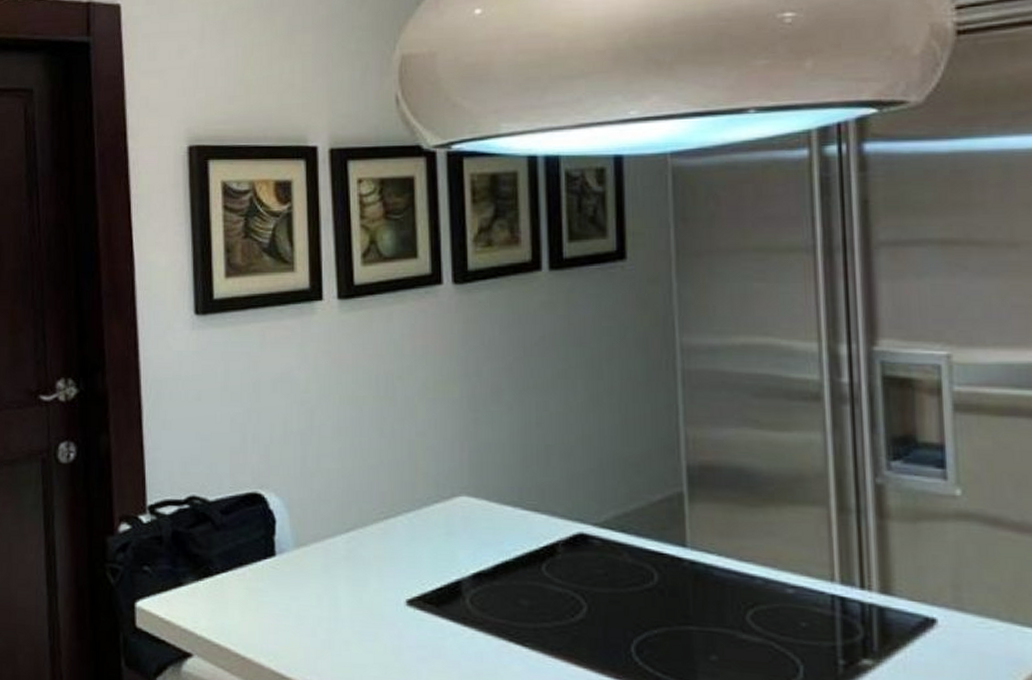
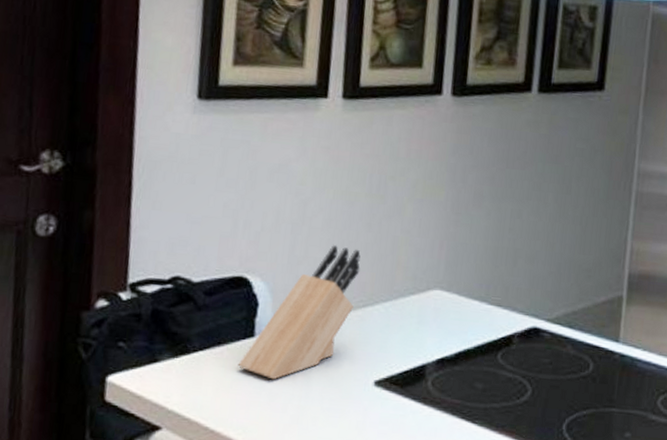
knife block: none [261,454,377,602] -> present [237,245,361,380]

